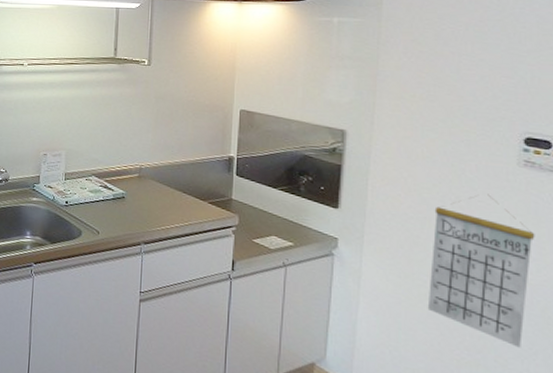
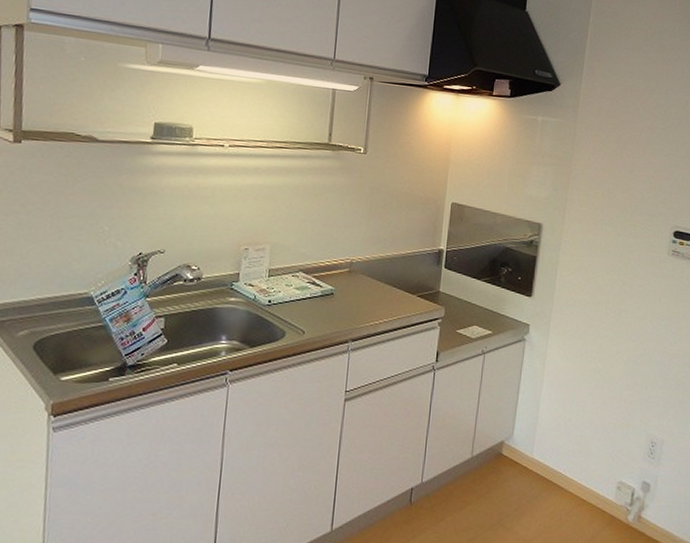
calendar: present [427,194,535,348] -> none [595,279,675,407]

